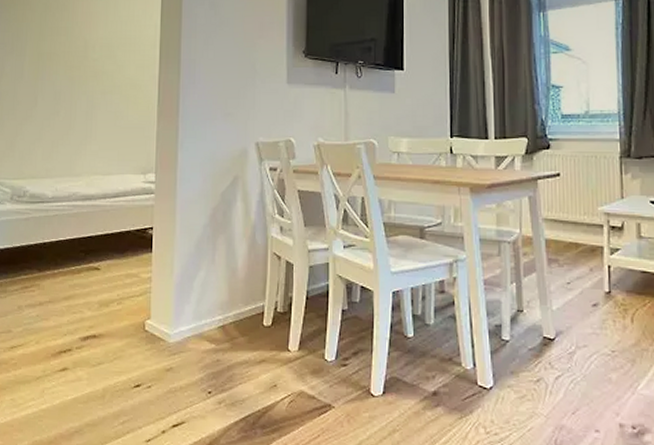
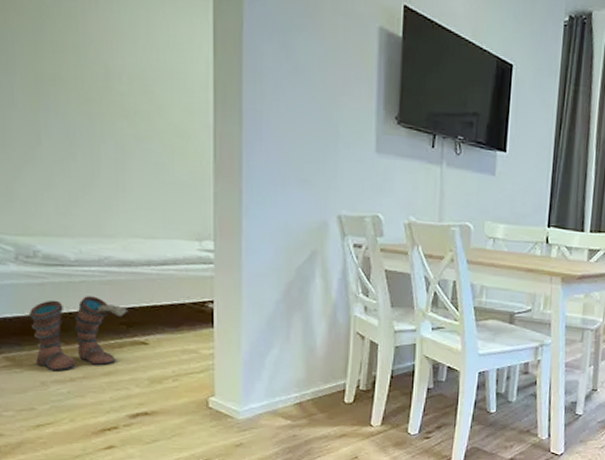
boots: none [15,228,88,296] -> present [28,296,129,372]

